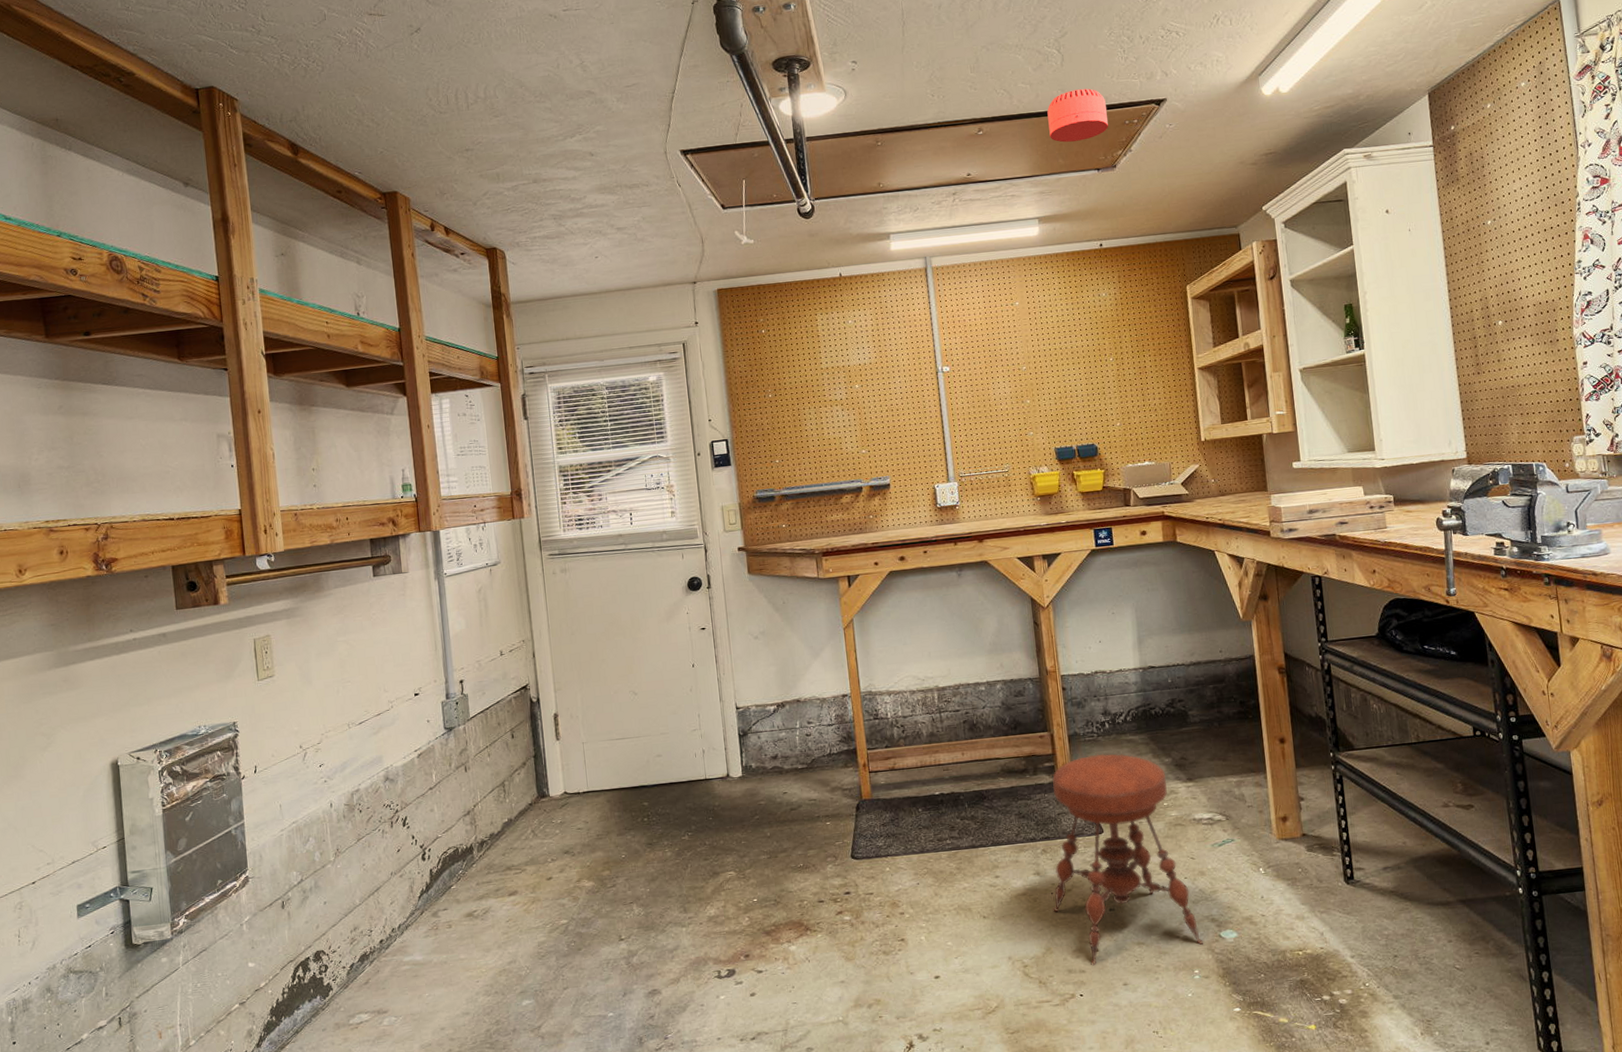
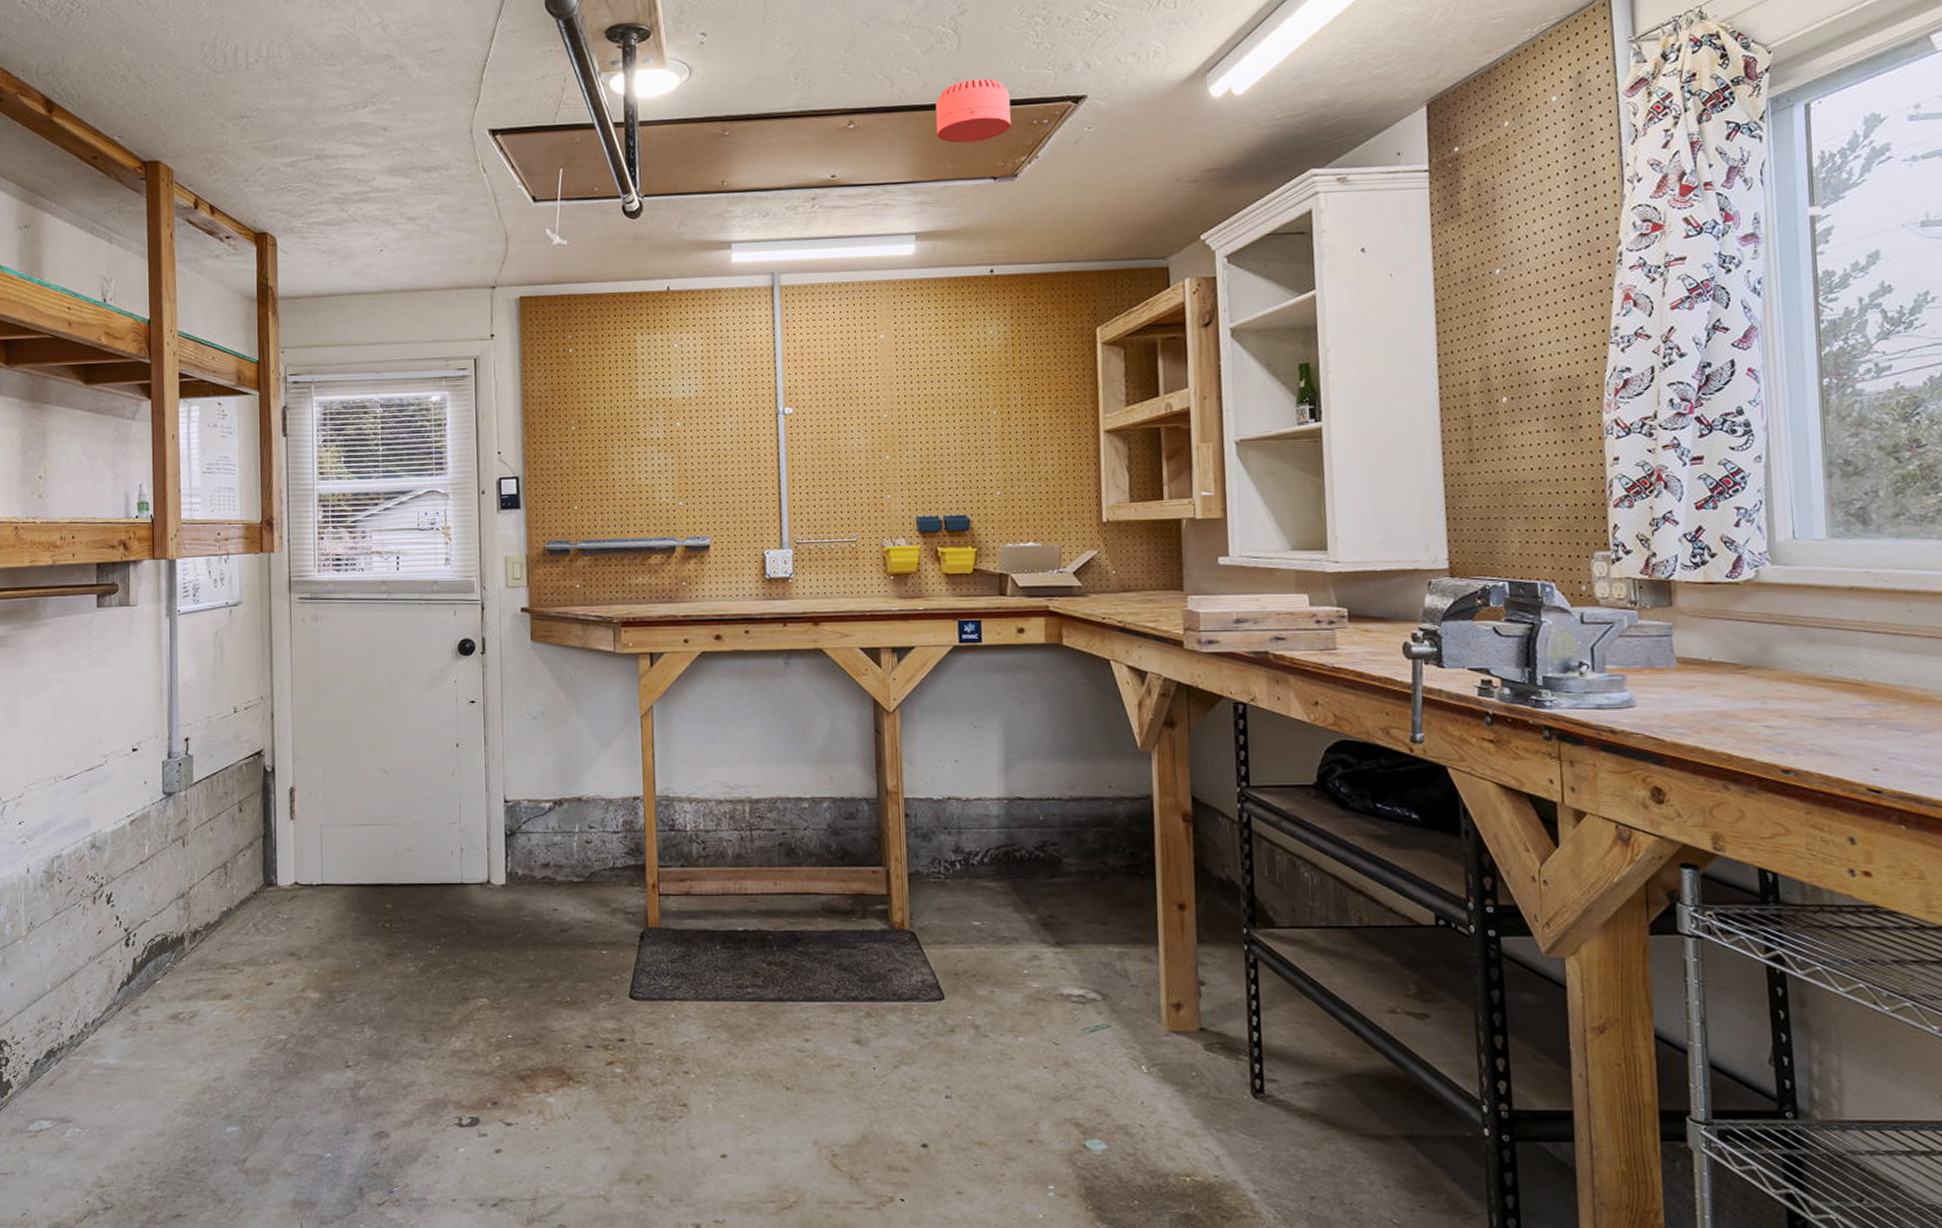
stool: present [1052,753,1204,966] -> none [874,900,1063,1165]

